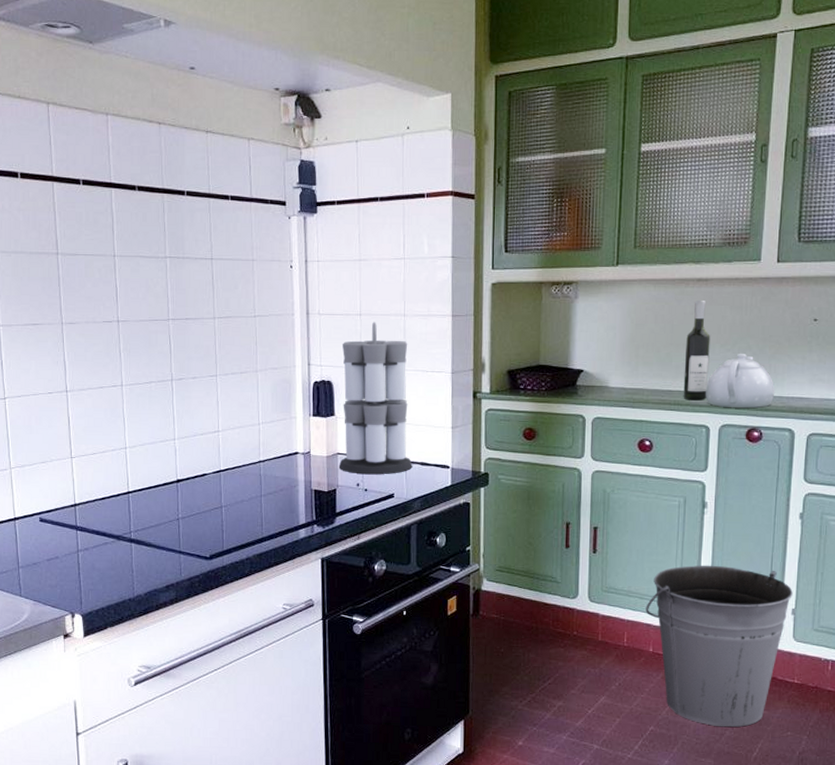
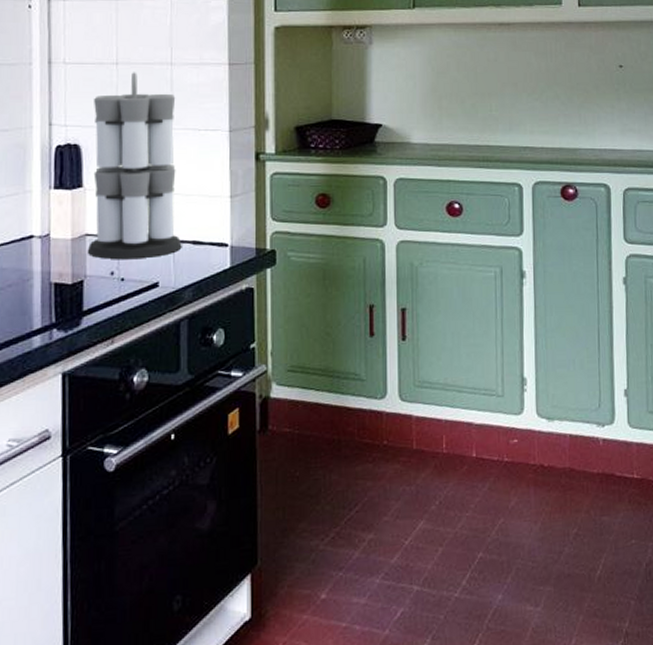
bucket: present [645,565,793,727] -> none [465,344,624,543]
bottle: present [683,299,710,401] -> none [491,45,518,156]
teapot: present [705,353,775,409] -> none [514,102,587,163]

